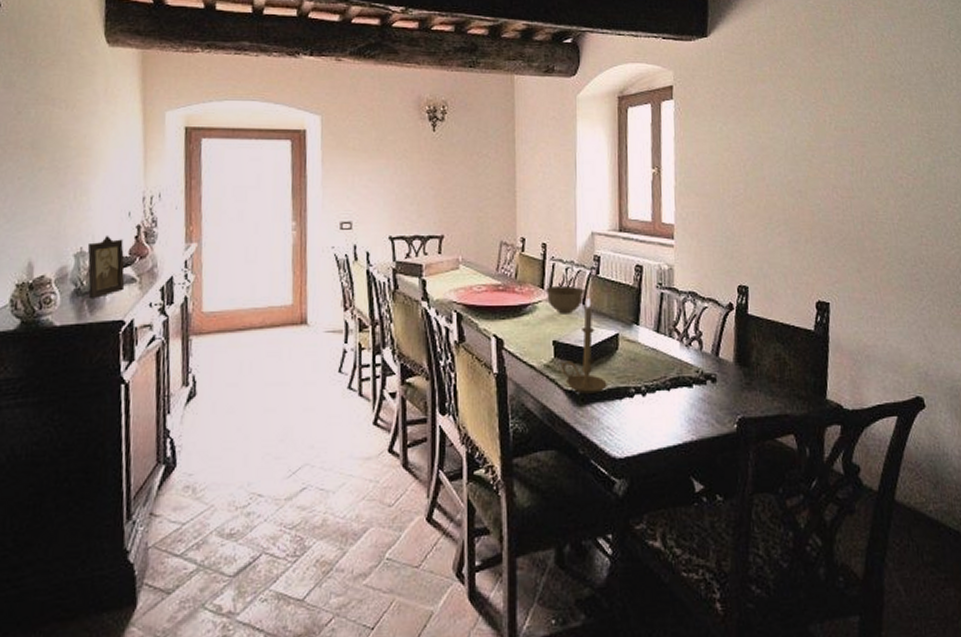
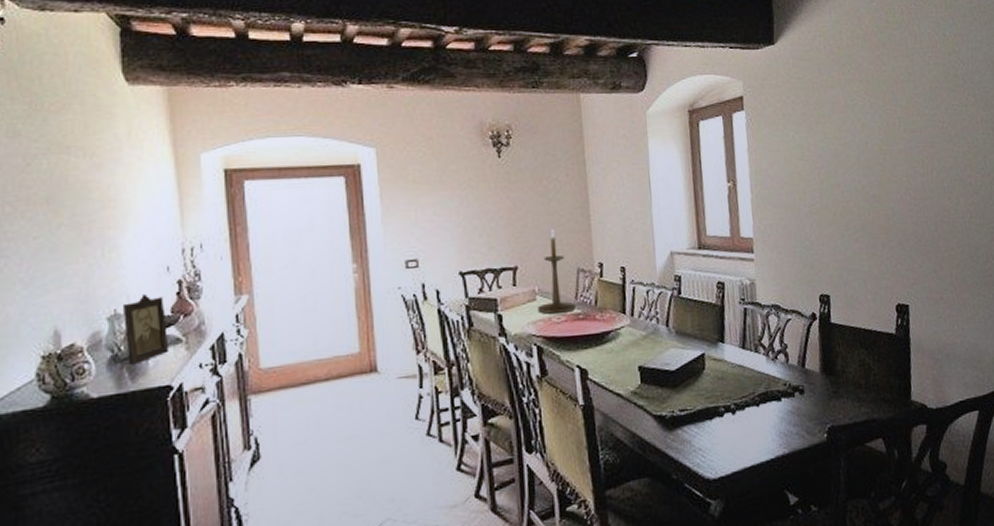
candlestick: none [460,201,497,283] -> present [537,228,577,314]
bowl: present [545,285,585,314] -> none [627,308,668,339]
candle holder: present [560,297,607,395] -> none [647,319,697,419]

